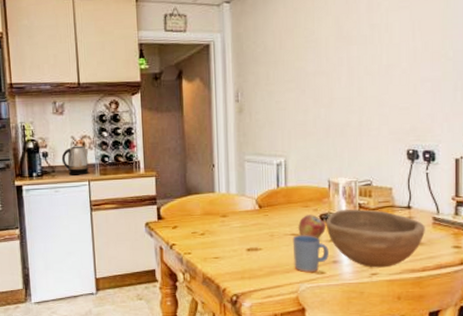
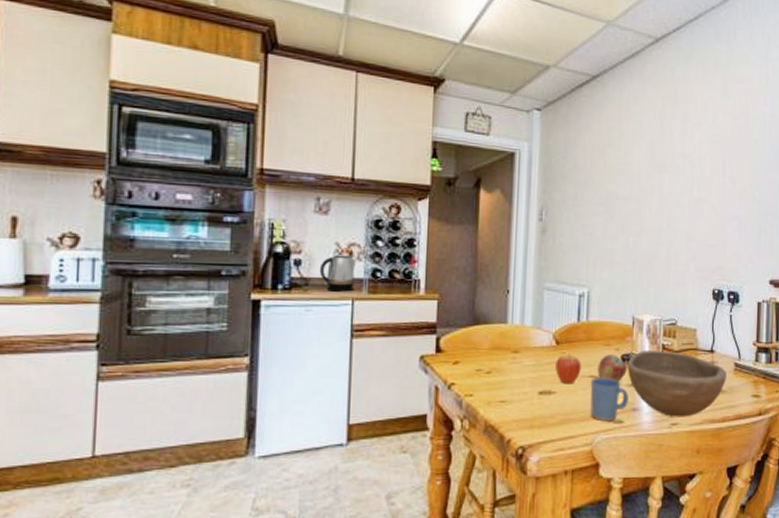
fruit: none [260,216,283,241] -> present [555,354,582,383]

